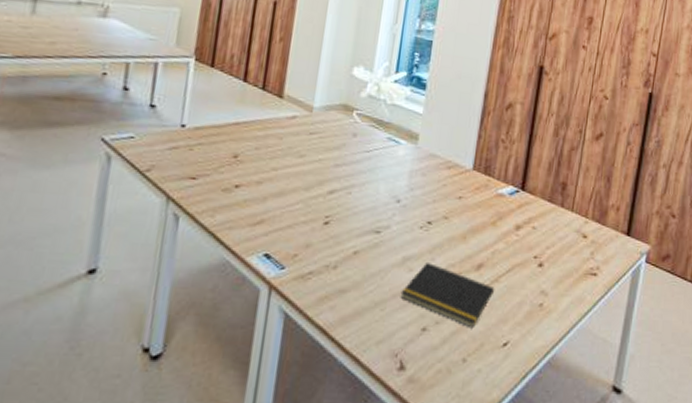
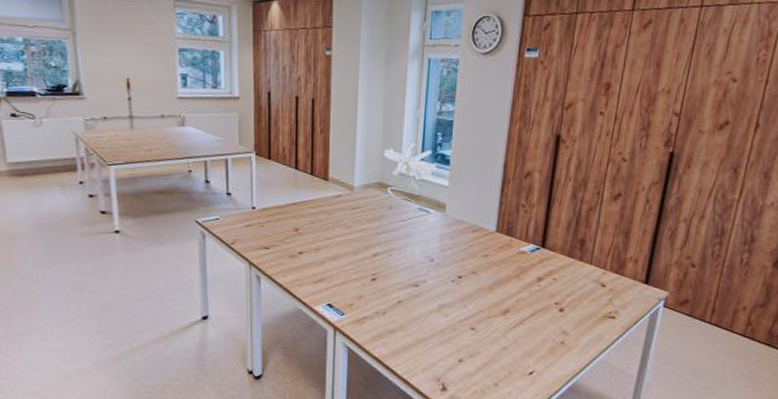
notepad: present [400,261,495,329] -> none [439,308,520,361]

